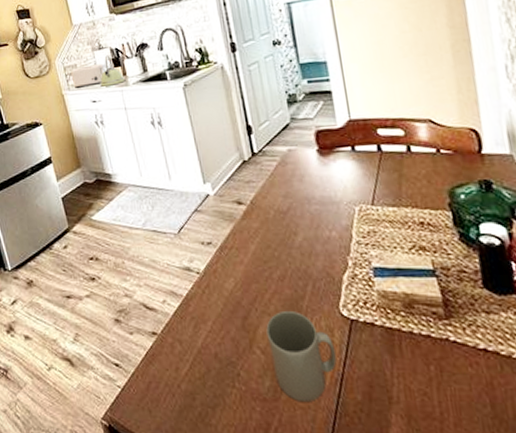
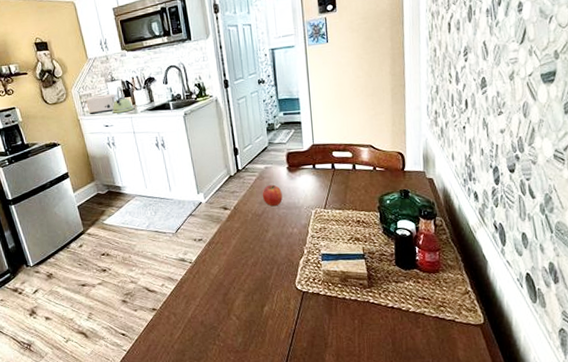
mug: present [266,311,337,403] -> none [241,288,291,352]
fruit: none [286,172,314,201] -> present [262,184,283,207]

